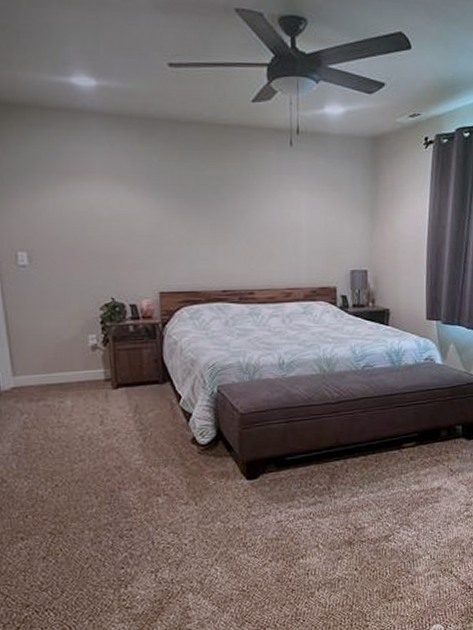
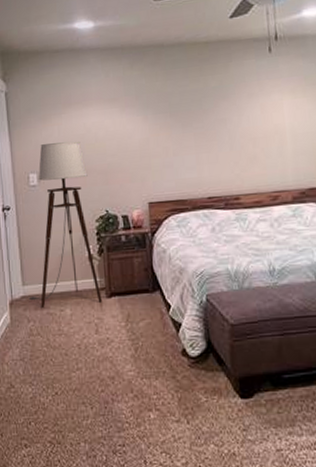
floor lamp: none [20,218,107,400] -> present [28,141,102,309]

